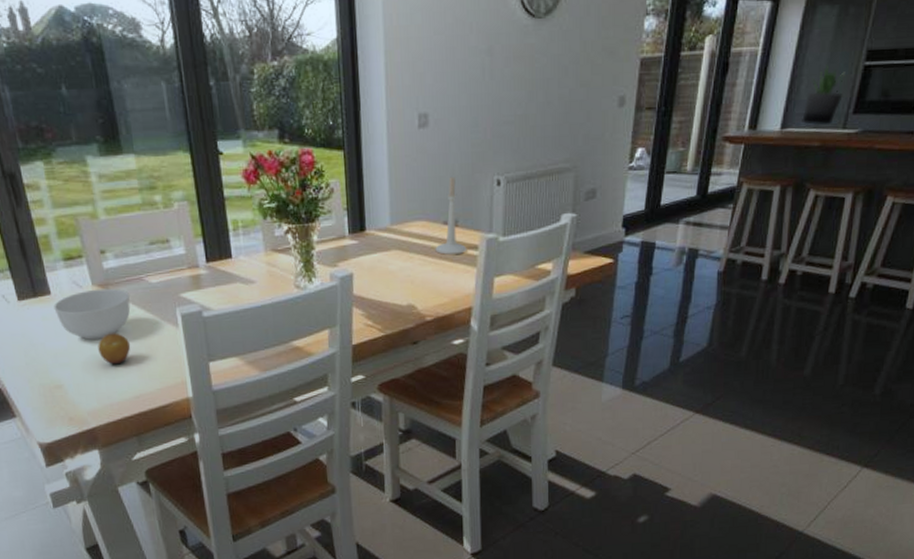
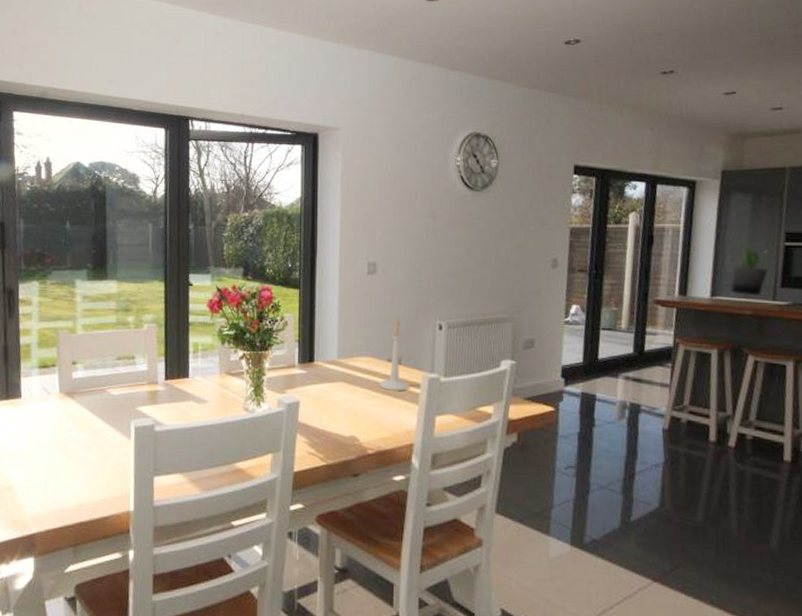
bowl: present [54,288,131,341] -> none [21,396,91,446]
fruit: present [98,333,131,365] -> none [53,439,84,471]

